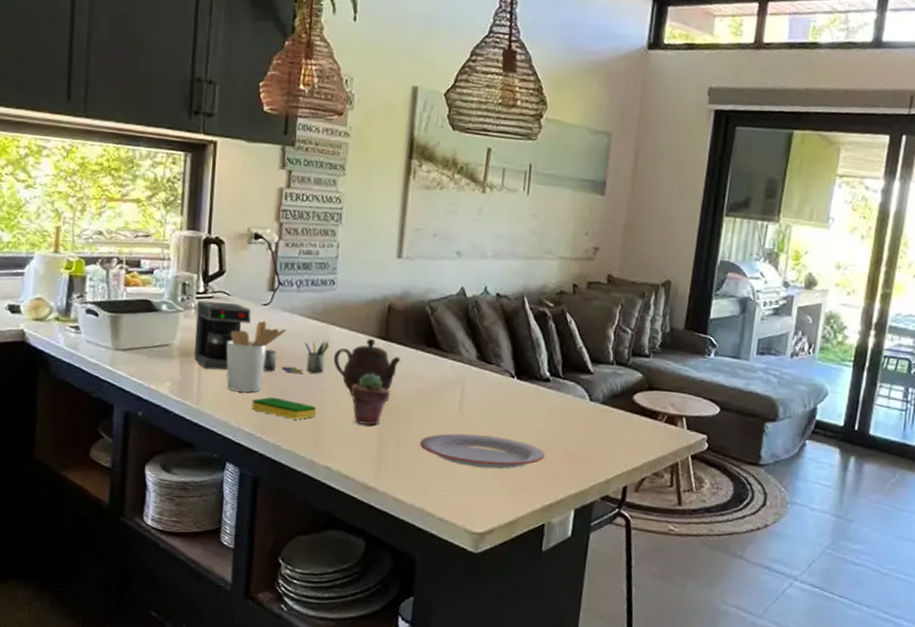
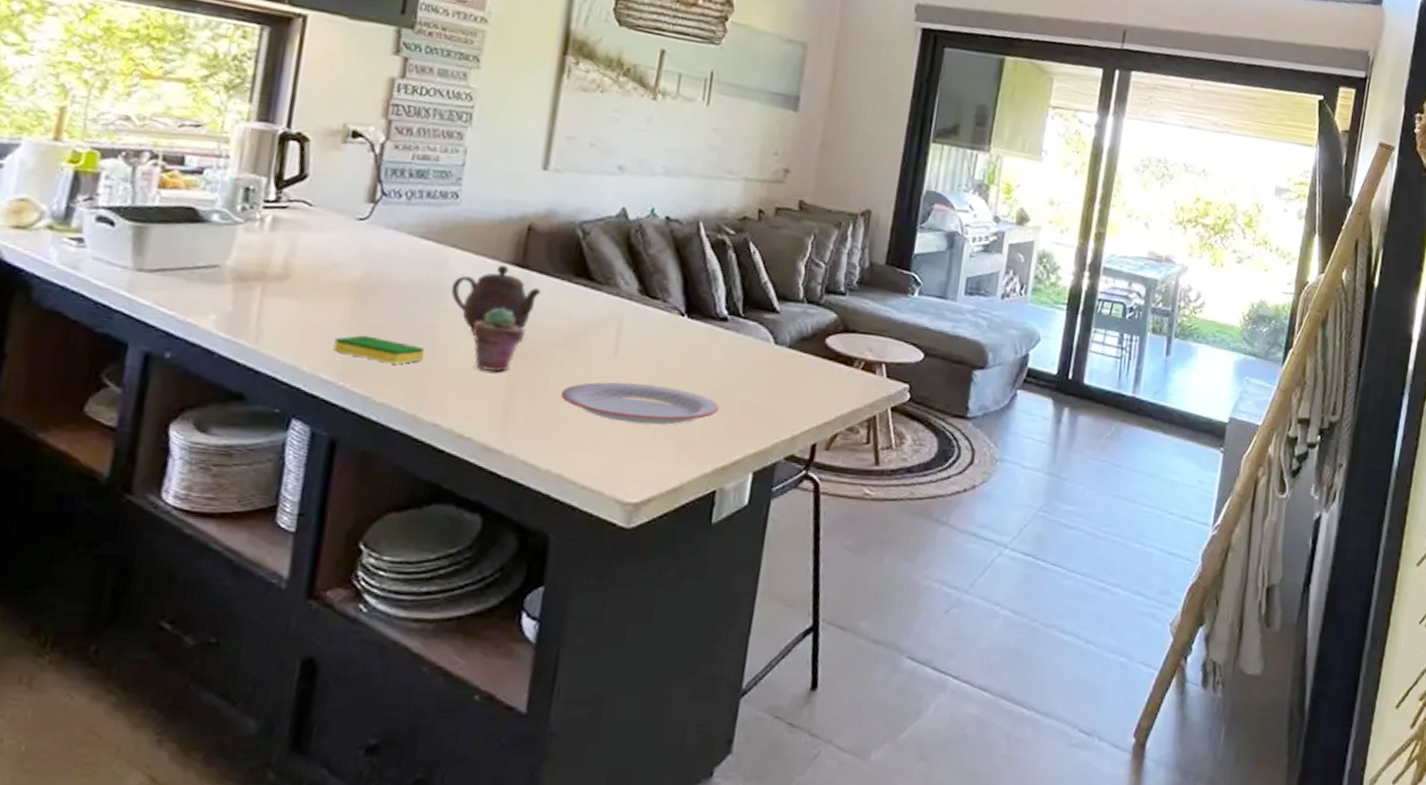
coffee maker: present [194,300,330,373] -> none [254,210,448,306]
utensil holder: present [226,320,287,393] -> none [299,238,389,329]

